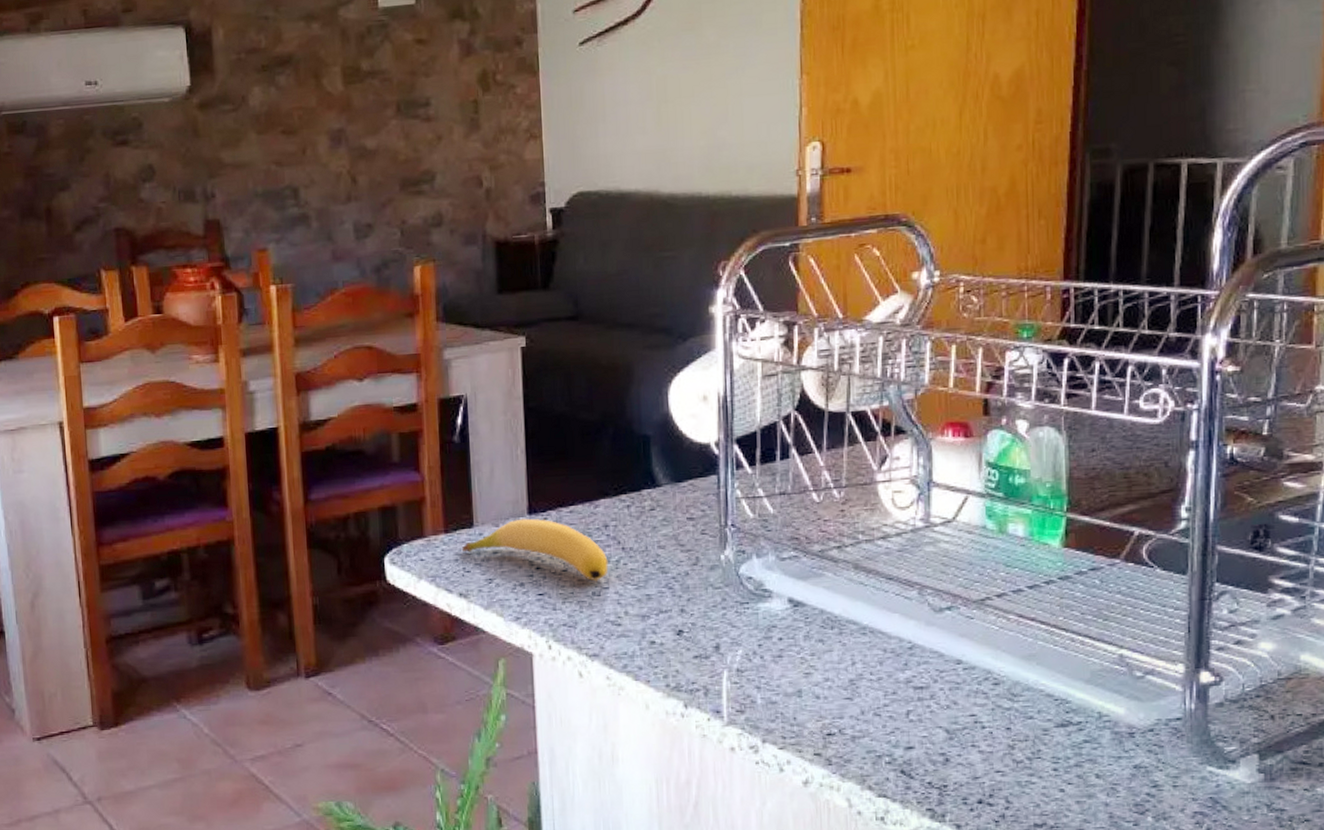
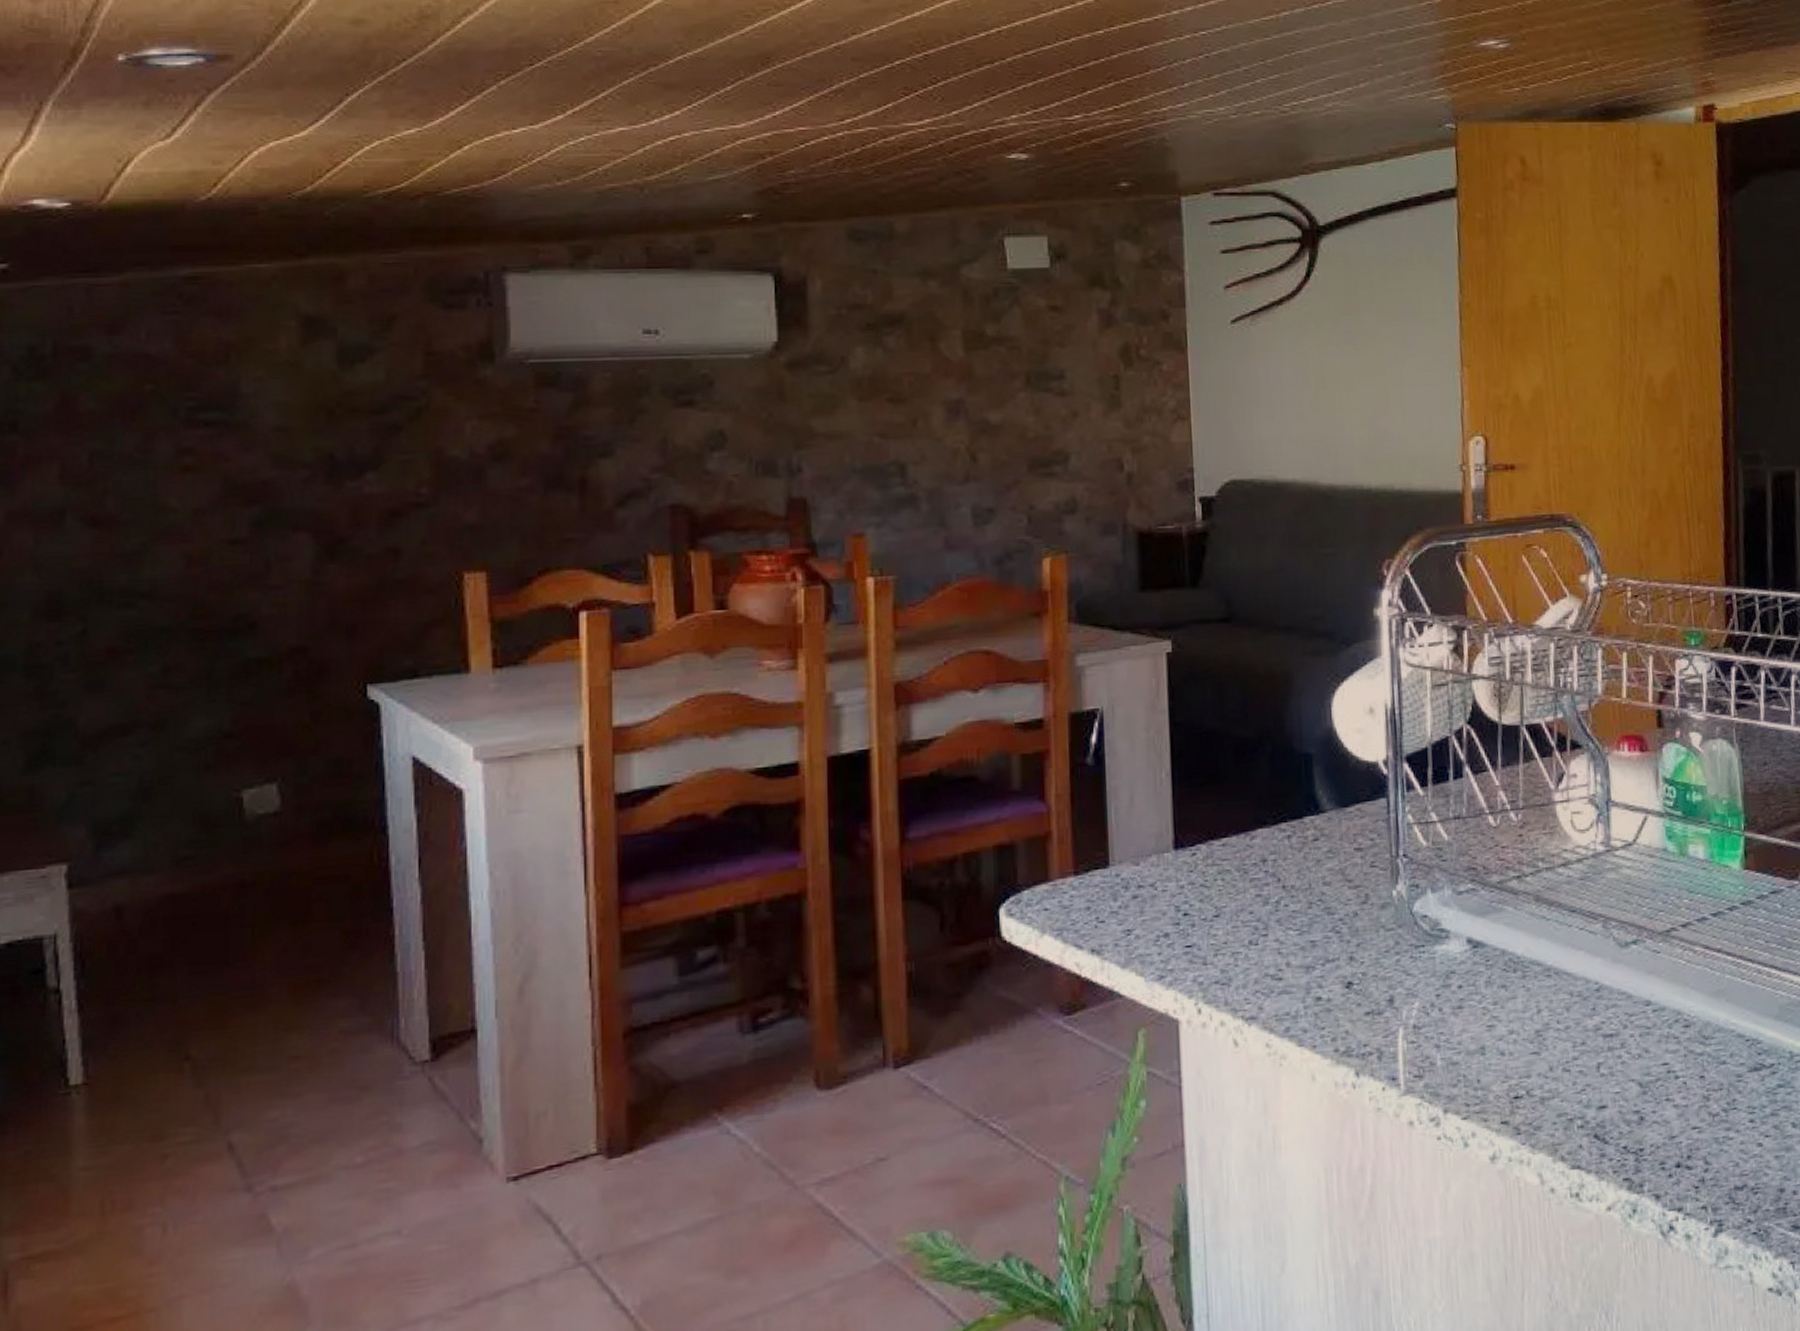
banana: present [461,518,608,581] -> none [1094,854,1267,928]

